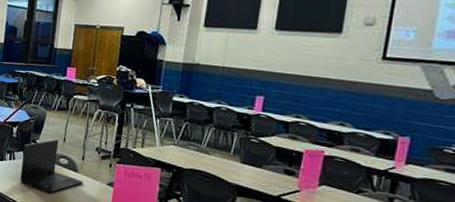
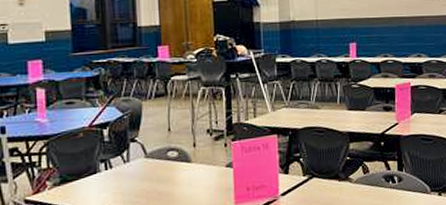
laptop: present [20,139,83,194] -> none [121,132,199,195]

